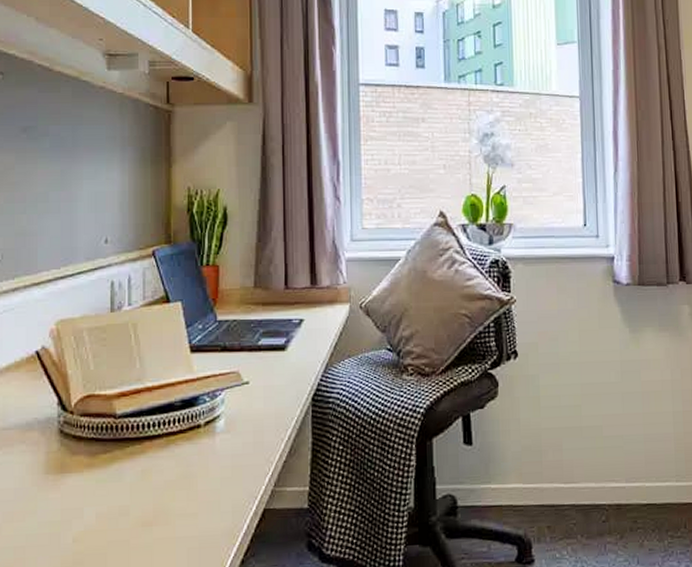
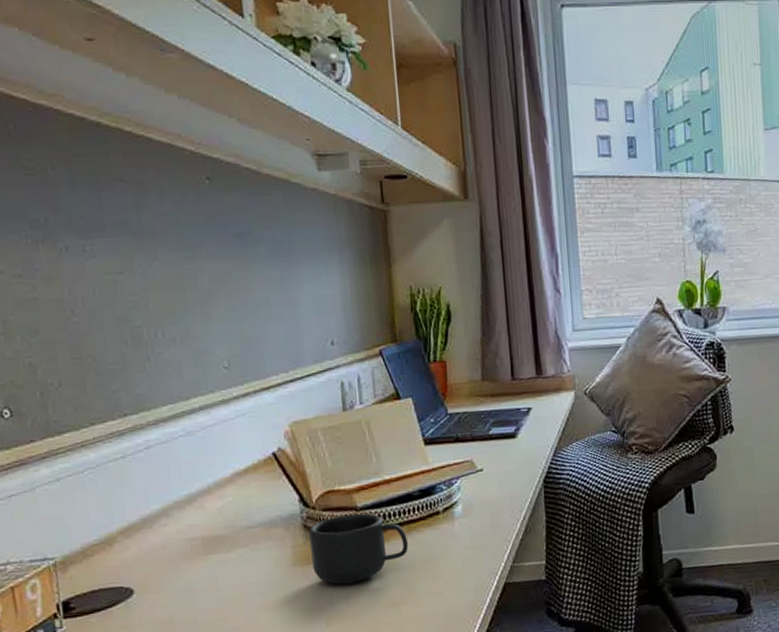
mug: none [65,421,165,498] -> present [309,513,408,585]

